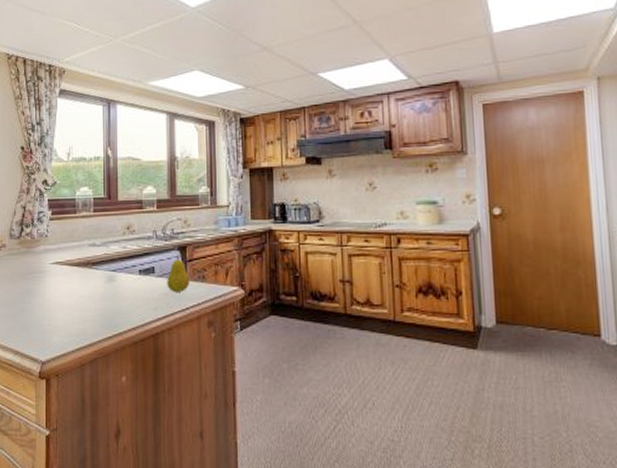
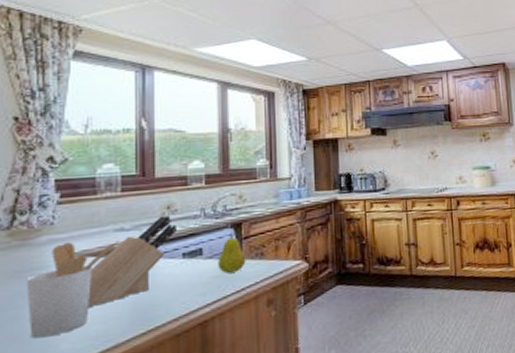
utensil holder: none [30,252,93,329] -> present [26,240,120,339]
knife block: none [71,235,134,308] -> present [88,215,176,307]

